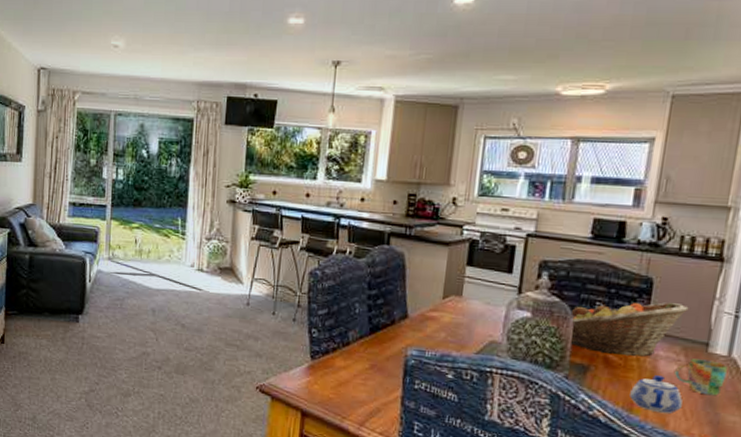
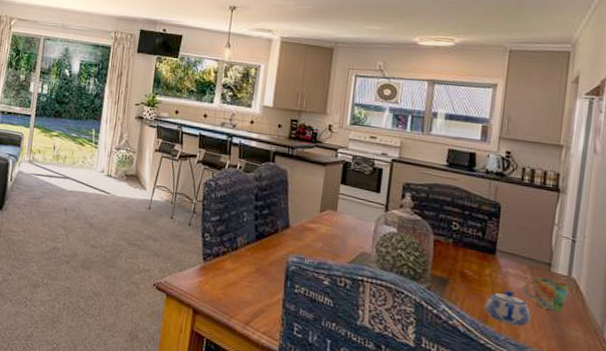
fruit basket: present [568,302,689,357] -> none [429,222,532,273]

